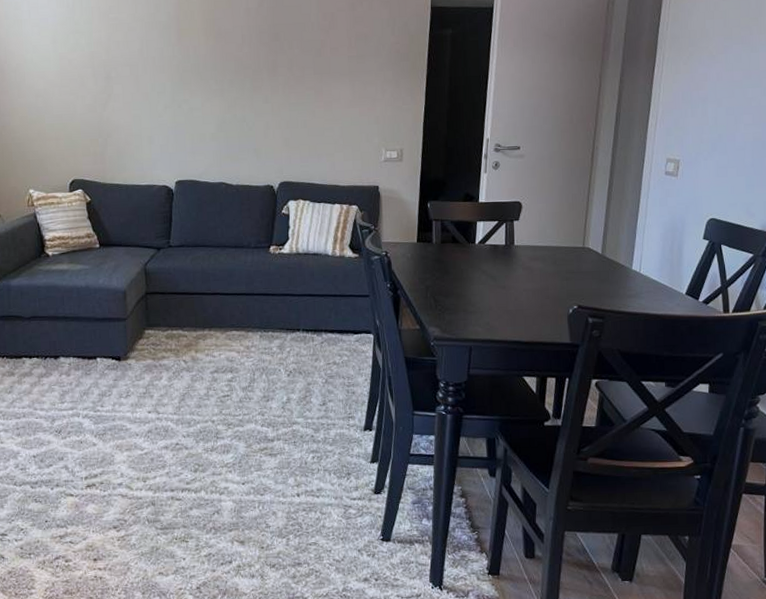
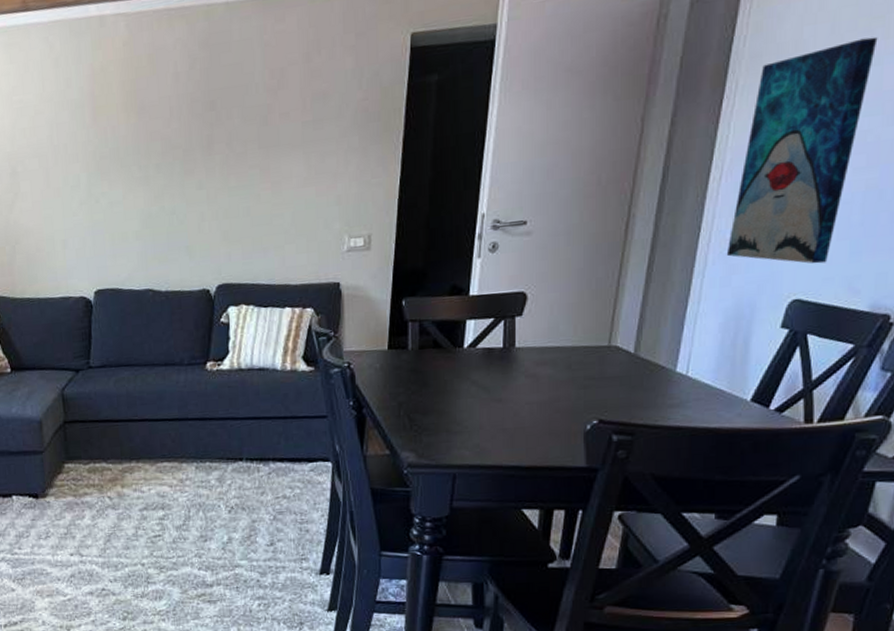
wall art: none [663,32,754,193] -> present [726,36,878,264]

